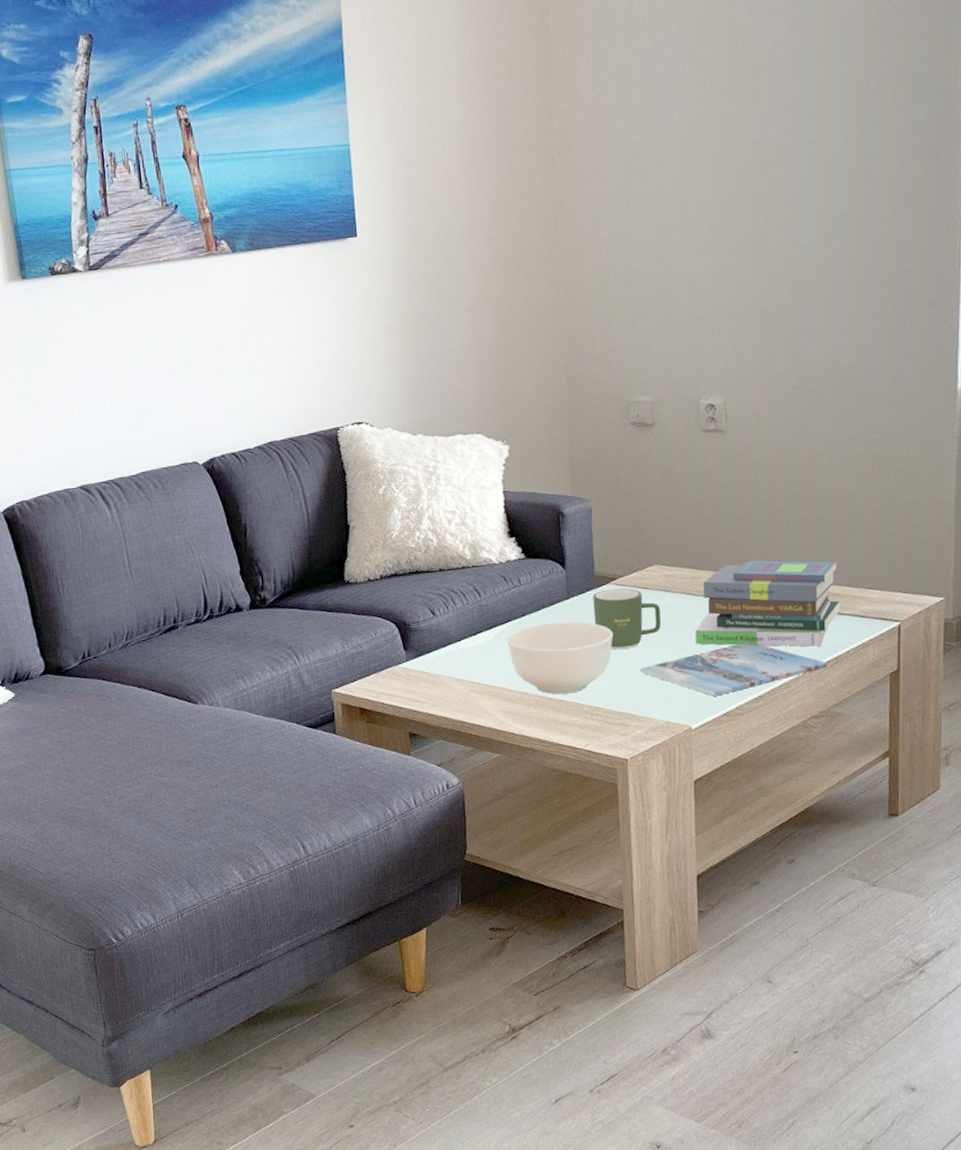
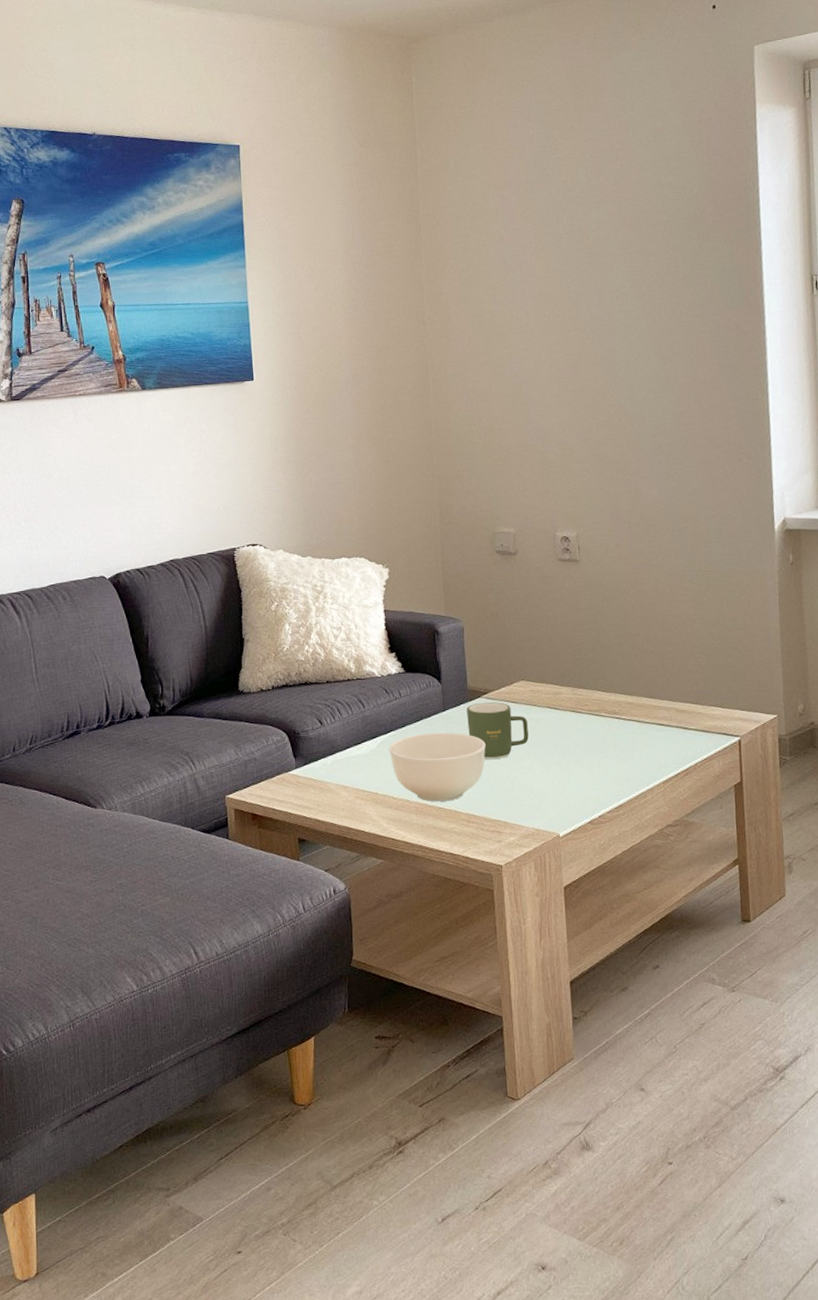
magazine: present [640,641,827,696] -> none [511,753,679,805]
books: present [695,560,840,647] -> none [559,678,687,759]

